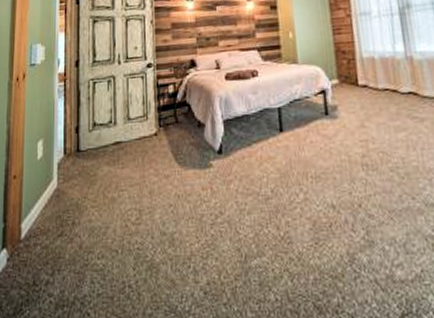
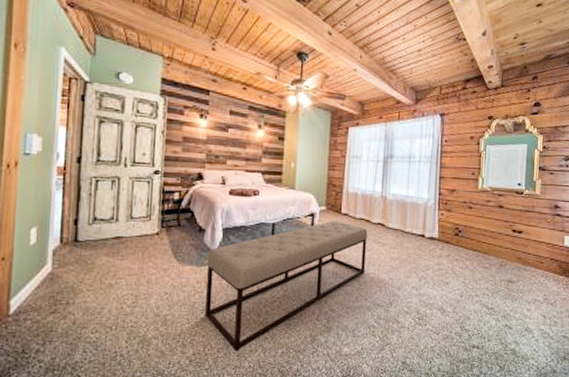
bench: none [210,95,404,280] -> present [205,220,368,352]

